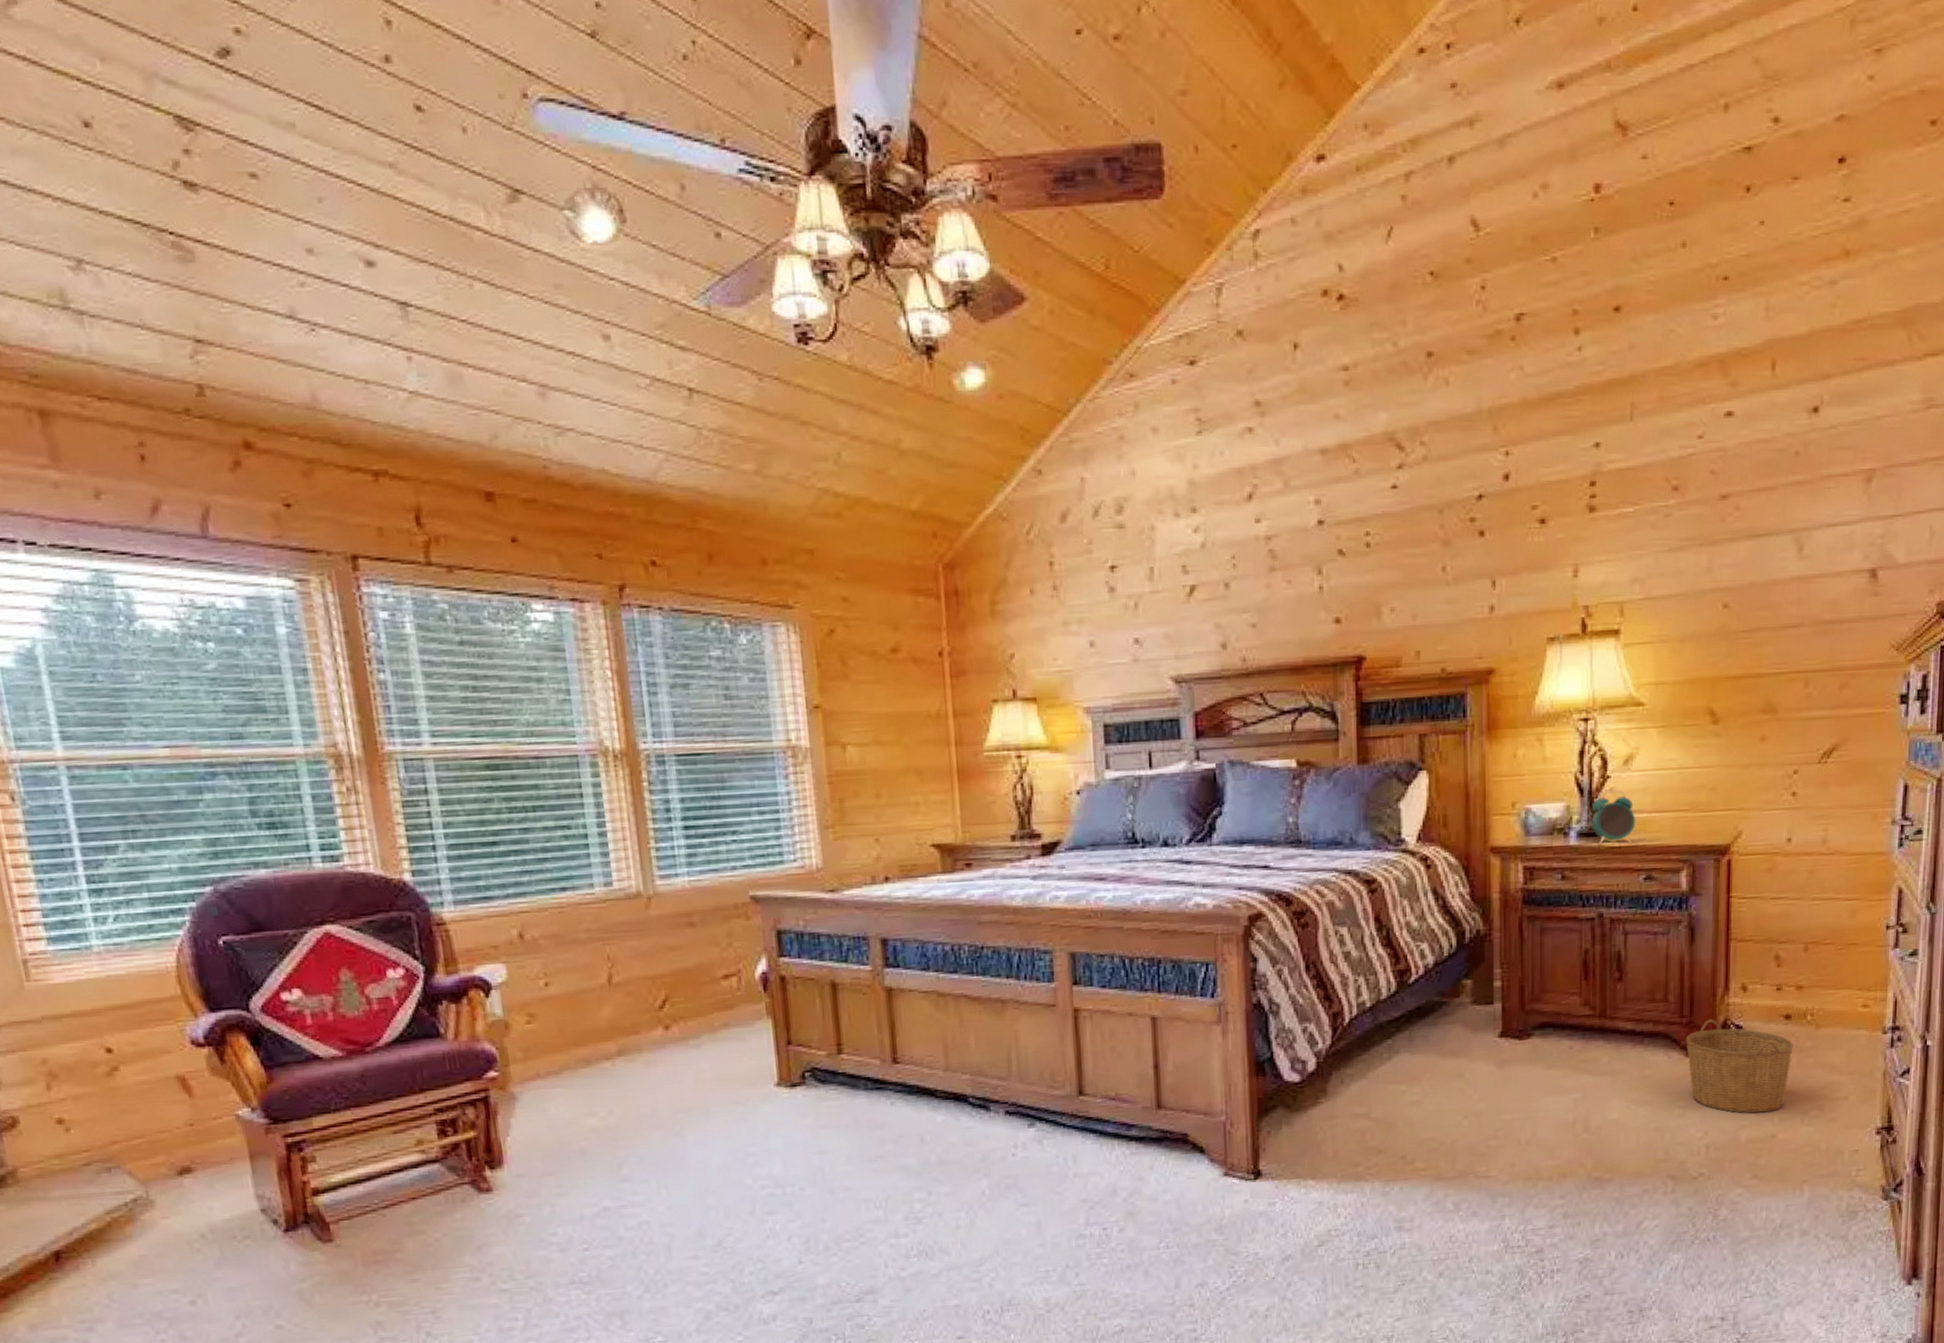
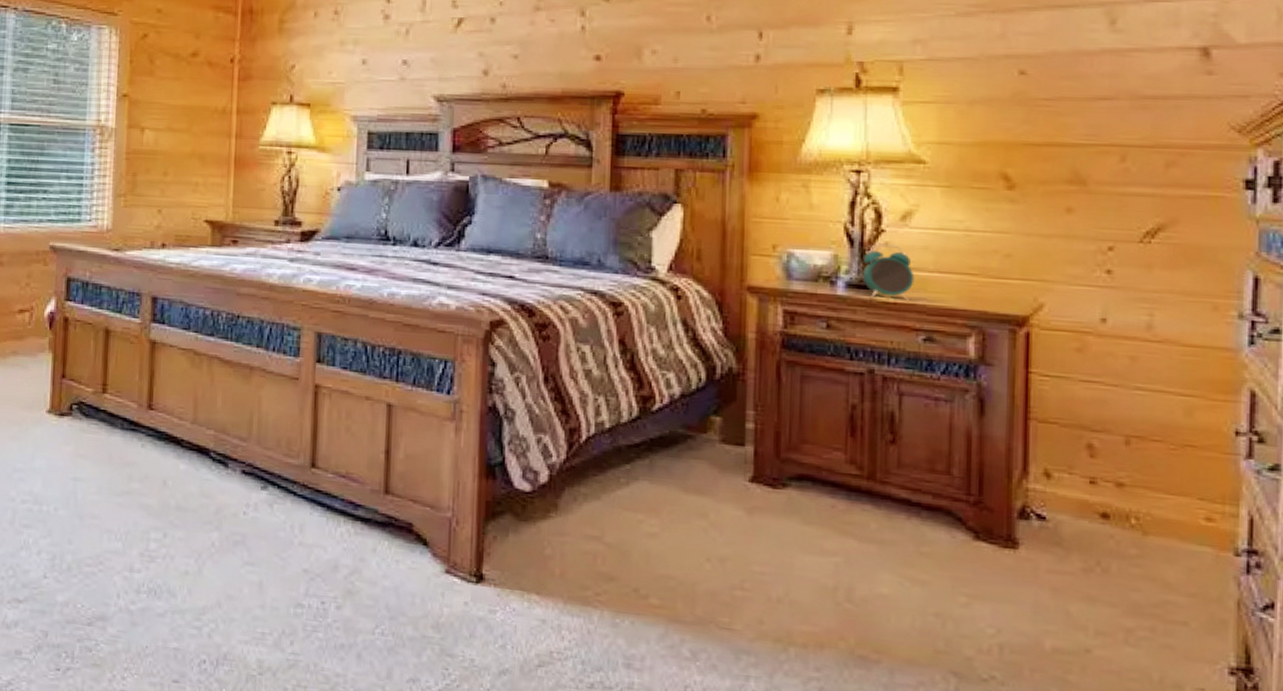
basket: present [1685,1019,1793,1114] -> none [973,502,1113,622]

